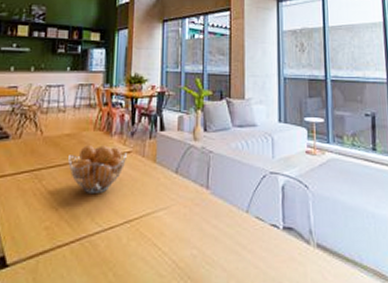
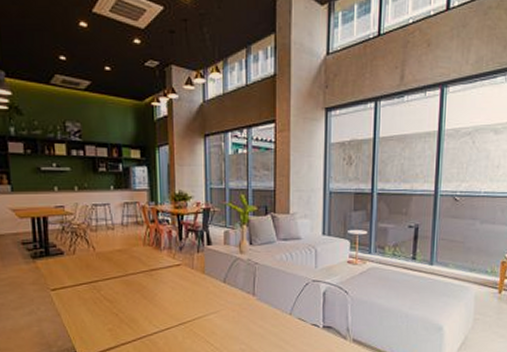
fruit basket: present [68,145,127,195] -> none [122,259,177,302]

